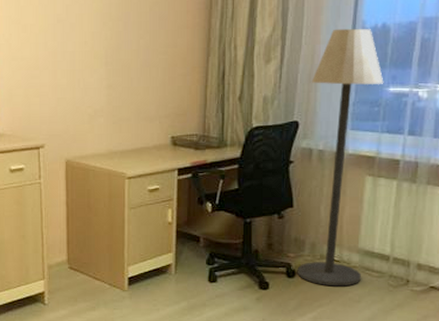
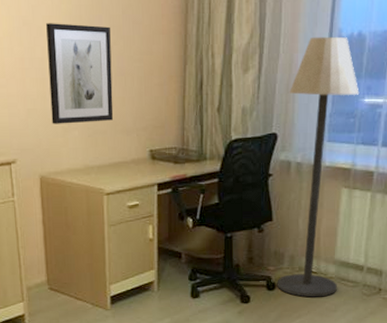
wall art: none [79,20,138,112] -> present [46,23,114,124]

